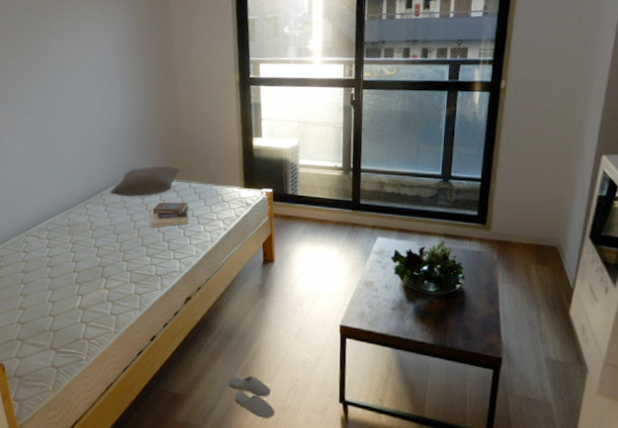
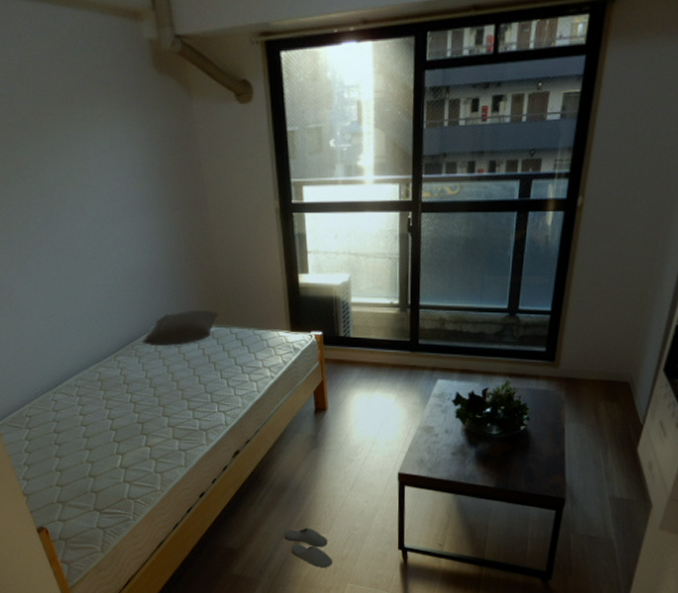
books: present [149,201,189,228] -> none [188,350,232,379]

